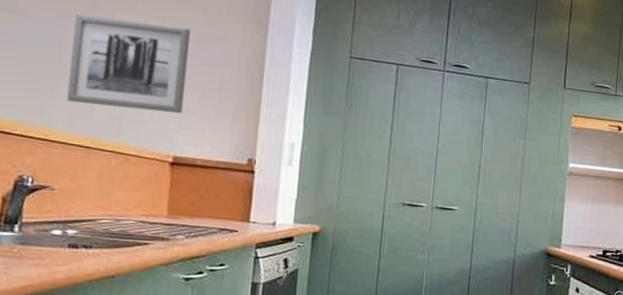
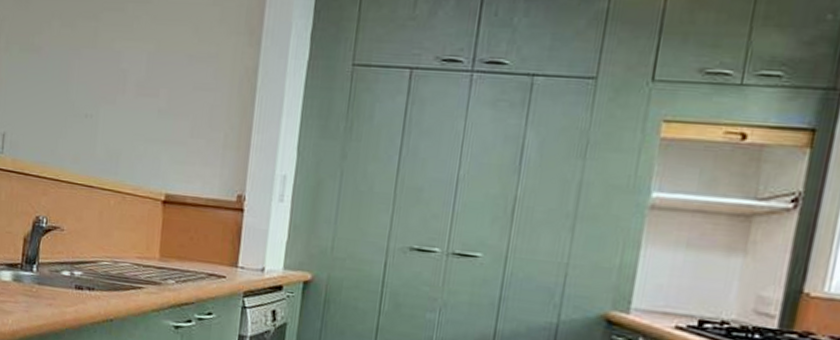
wall art: present [67,14,190,114] -> none [73,45,183,147]

